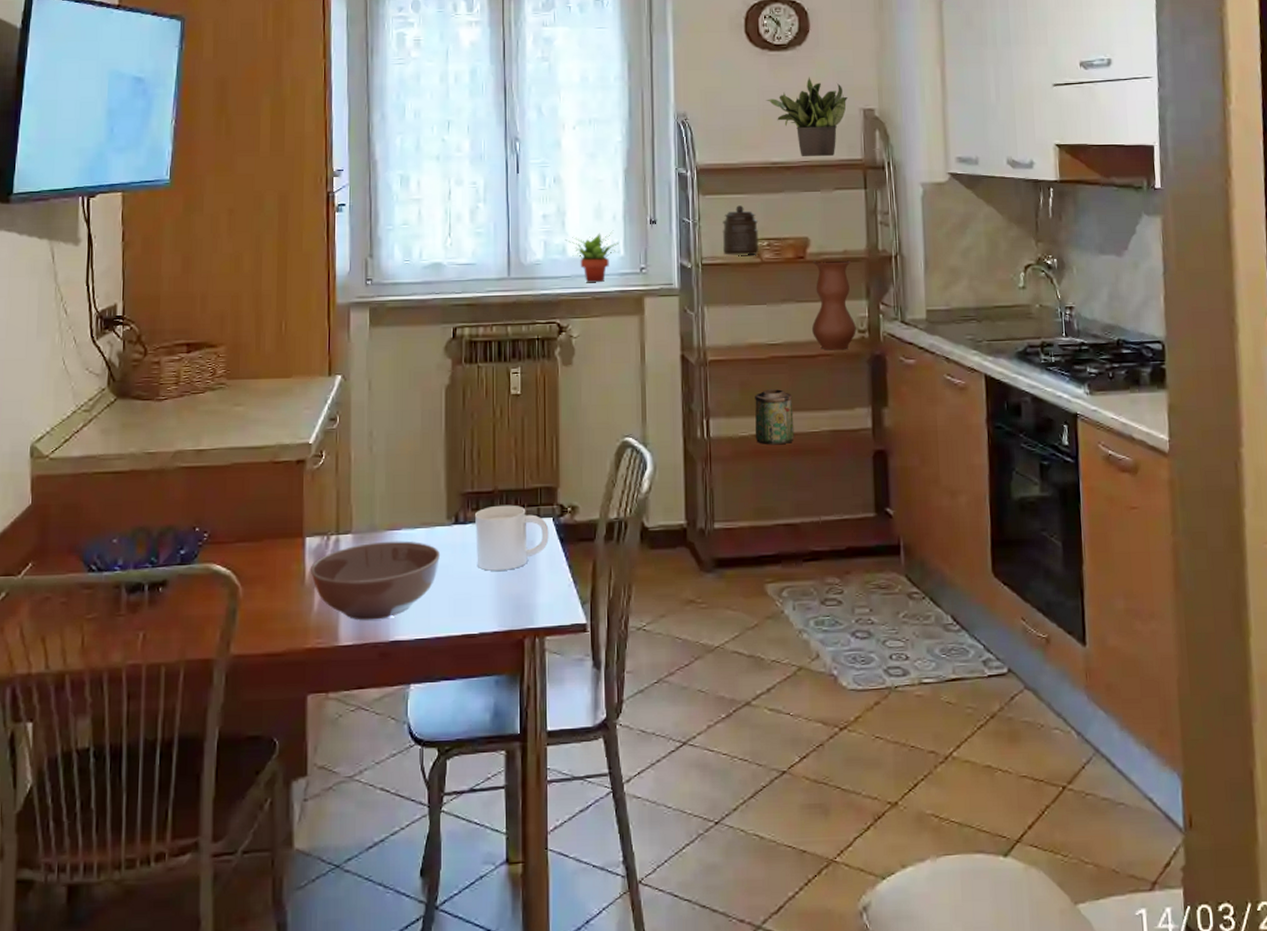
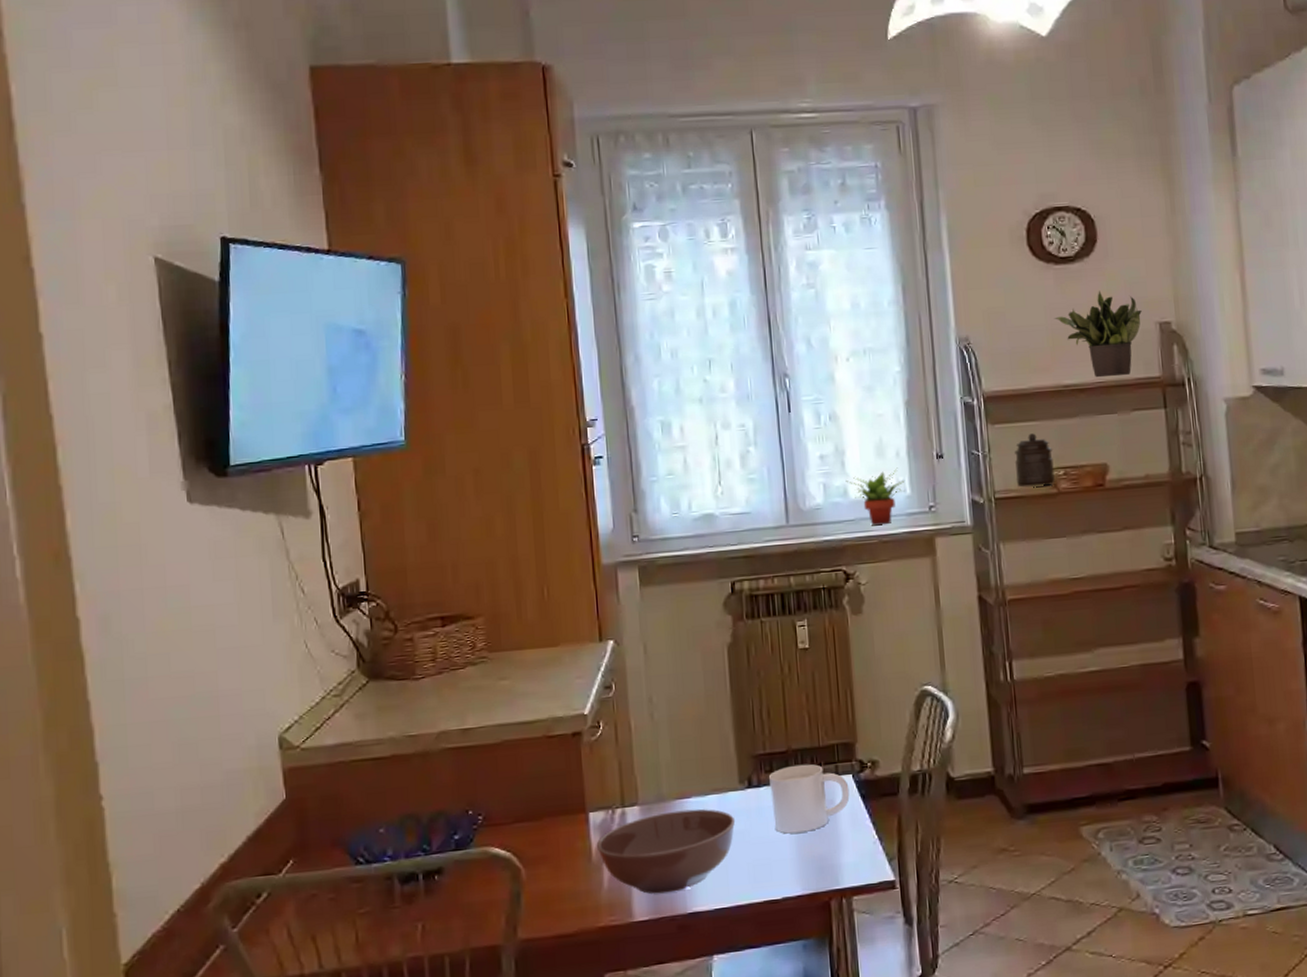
canister: present [755,389,794,445] -> none [1059,625,1103,684]
vase: present [811,259,856,350] -> none [1114,485,1163,581]

